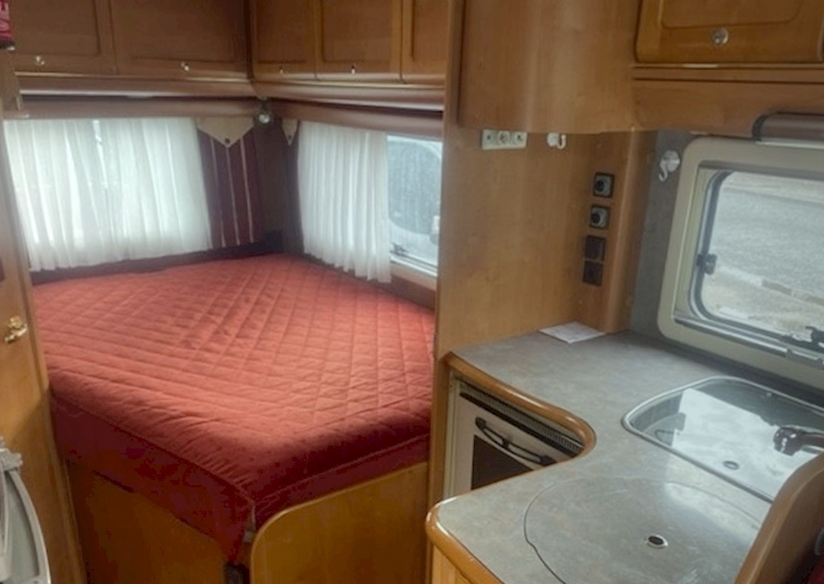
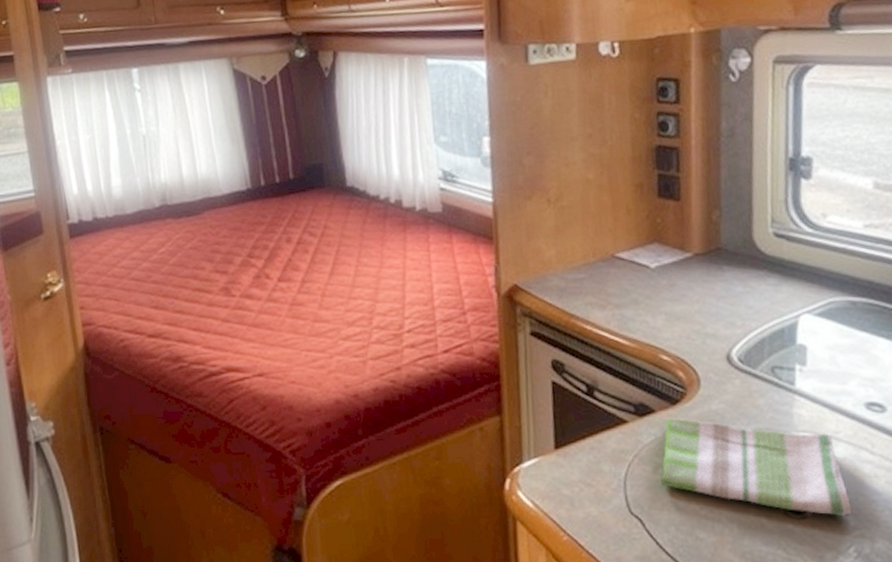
dish towel: none [554,468,699,548] -> present [660,418,852,517]

